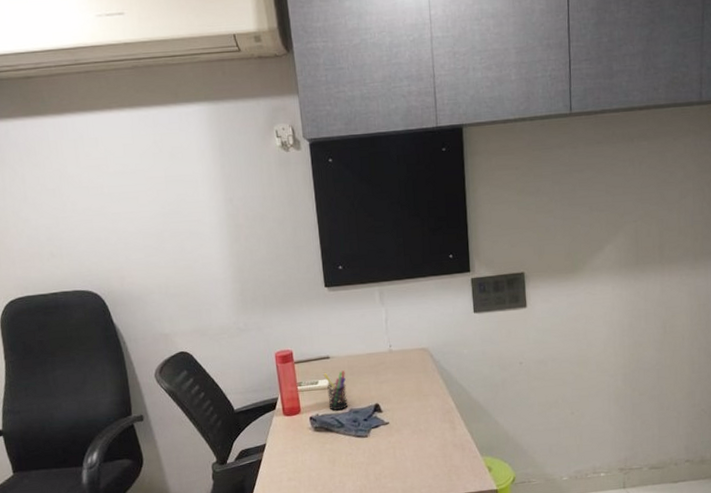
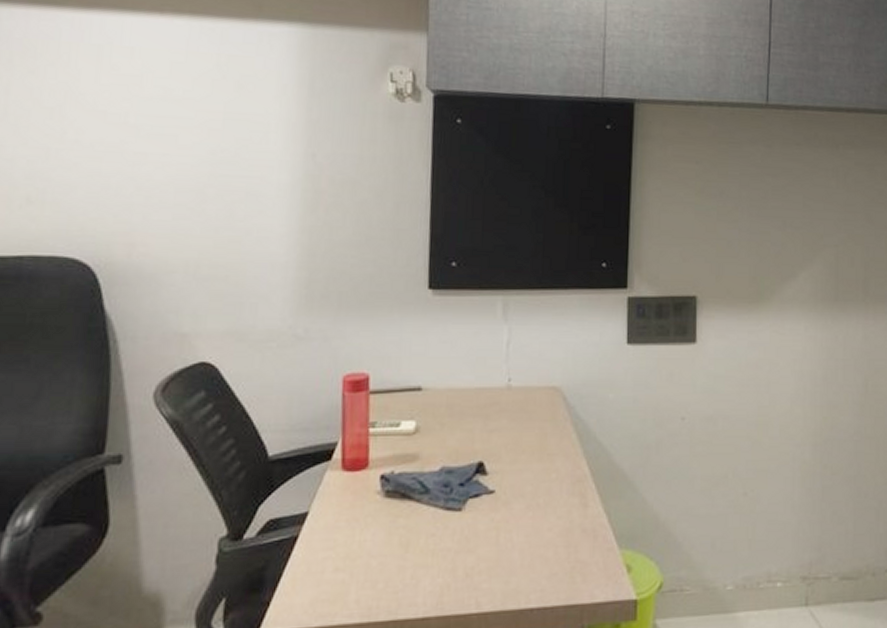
pen holder: present [324,370,348,410] -> none [410,409,441,468]

